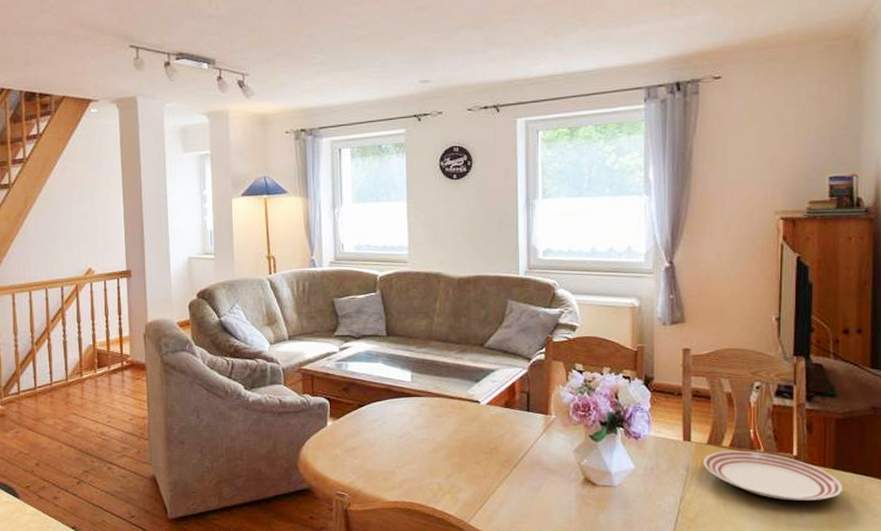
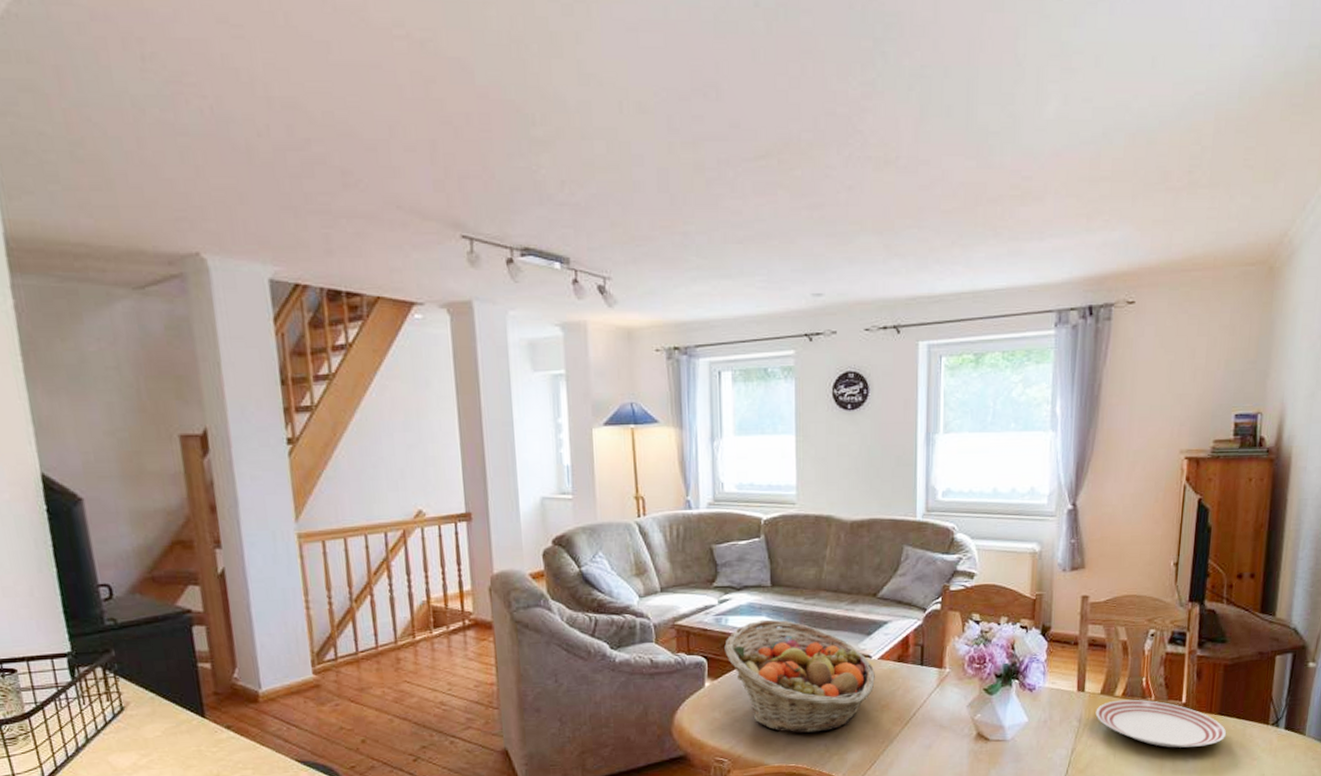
fruit basket: none [345,365,484,472] -> present [724,619,875,733]

